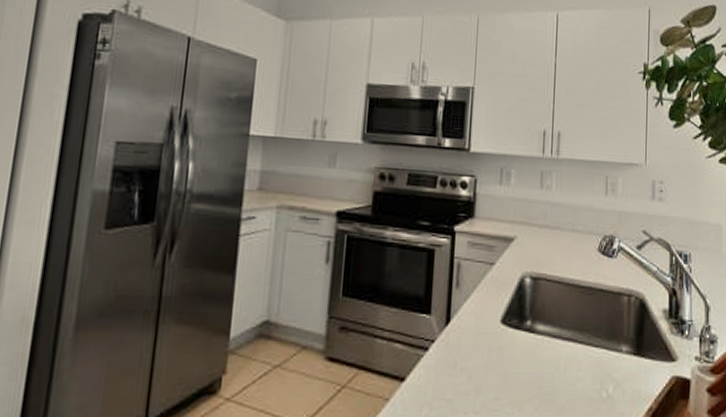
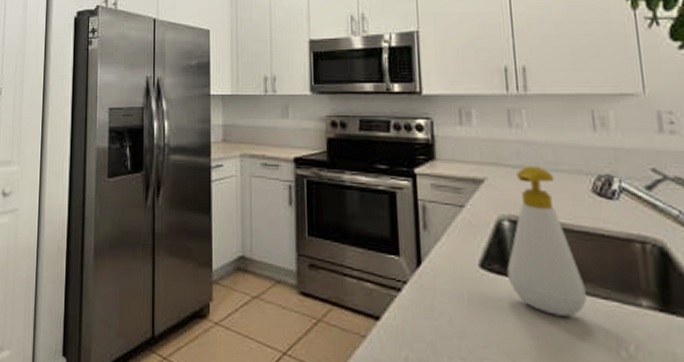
soap bottle: none [523,225,583,365] -> present [507,166,587,317]

